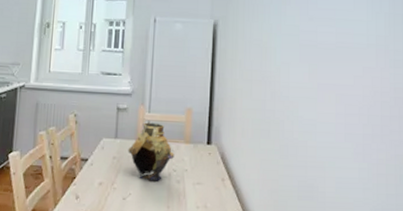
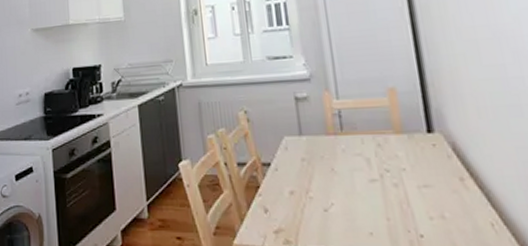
vase: present [128,122,174,182] -> none [318,111,384,186]

